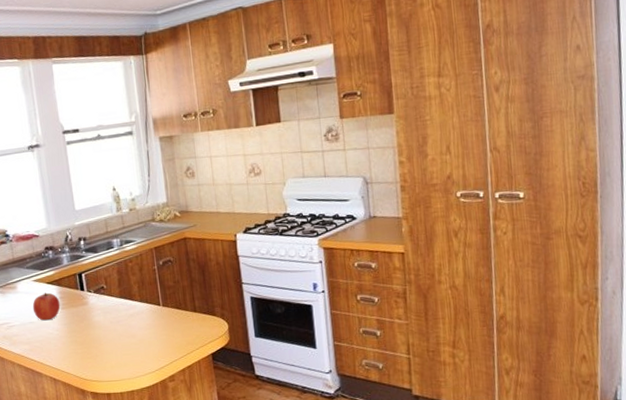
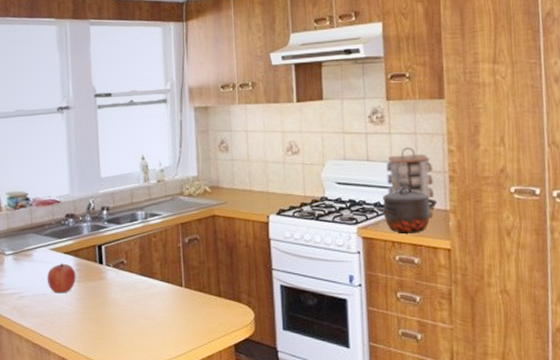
cooking pot: none [334,198,391,242] -> present [375,186,437,233]
spice rack: none [342,161,389,225] -> present [386,147,435,217]

